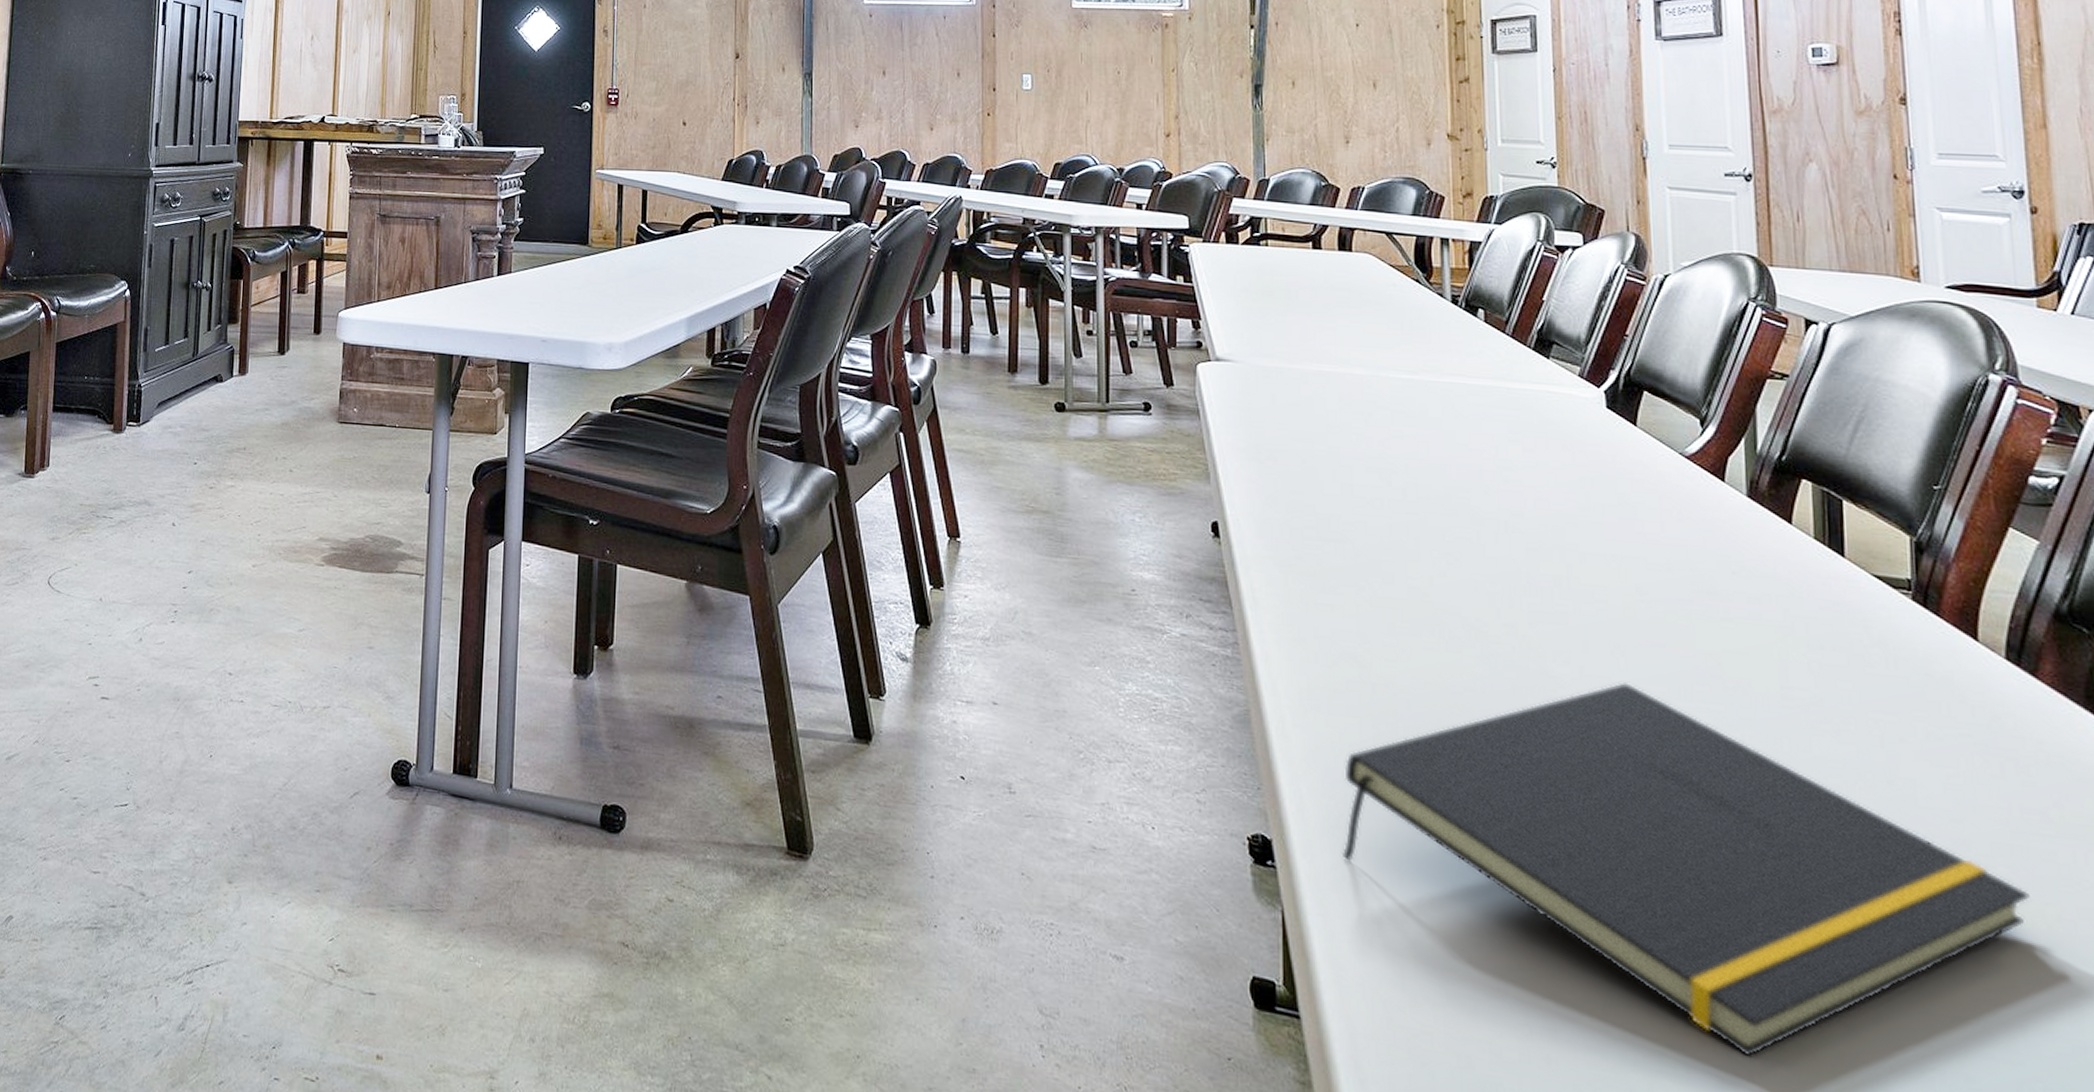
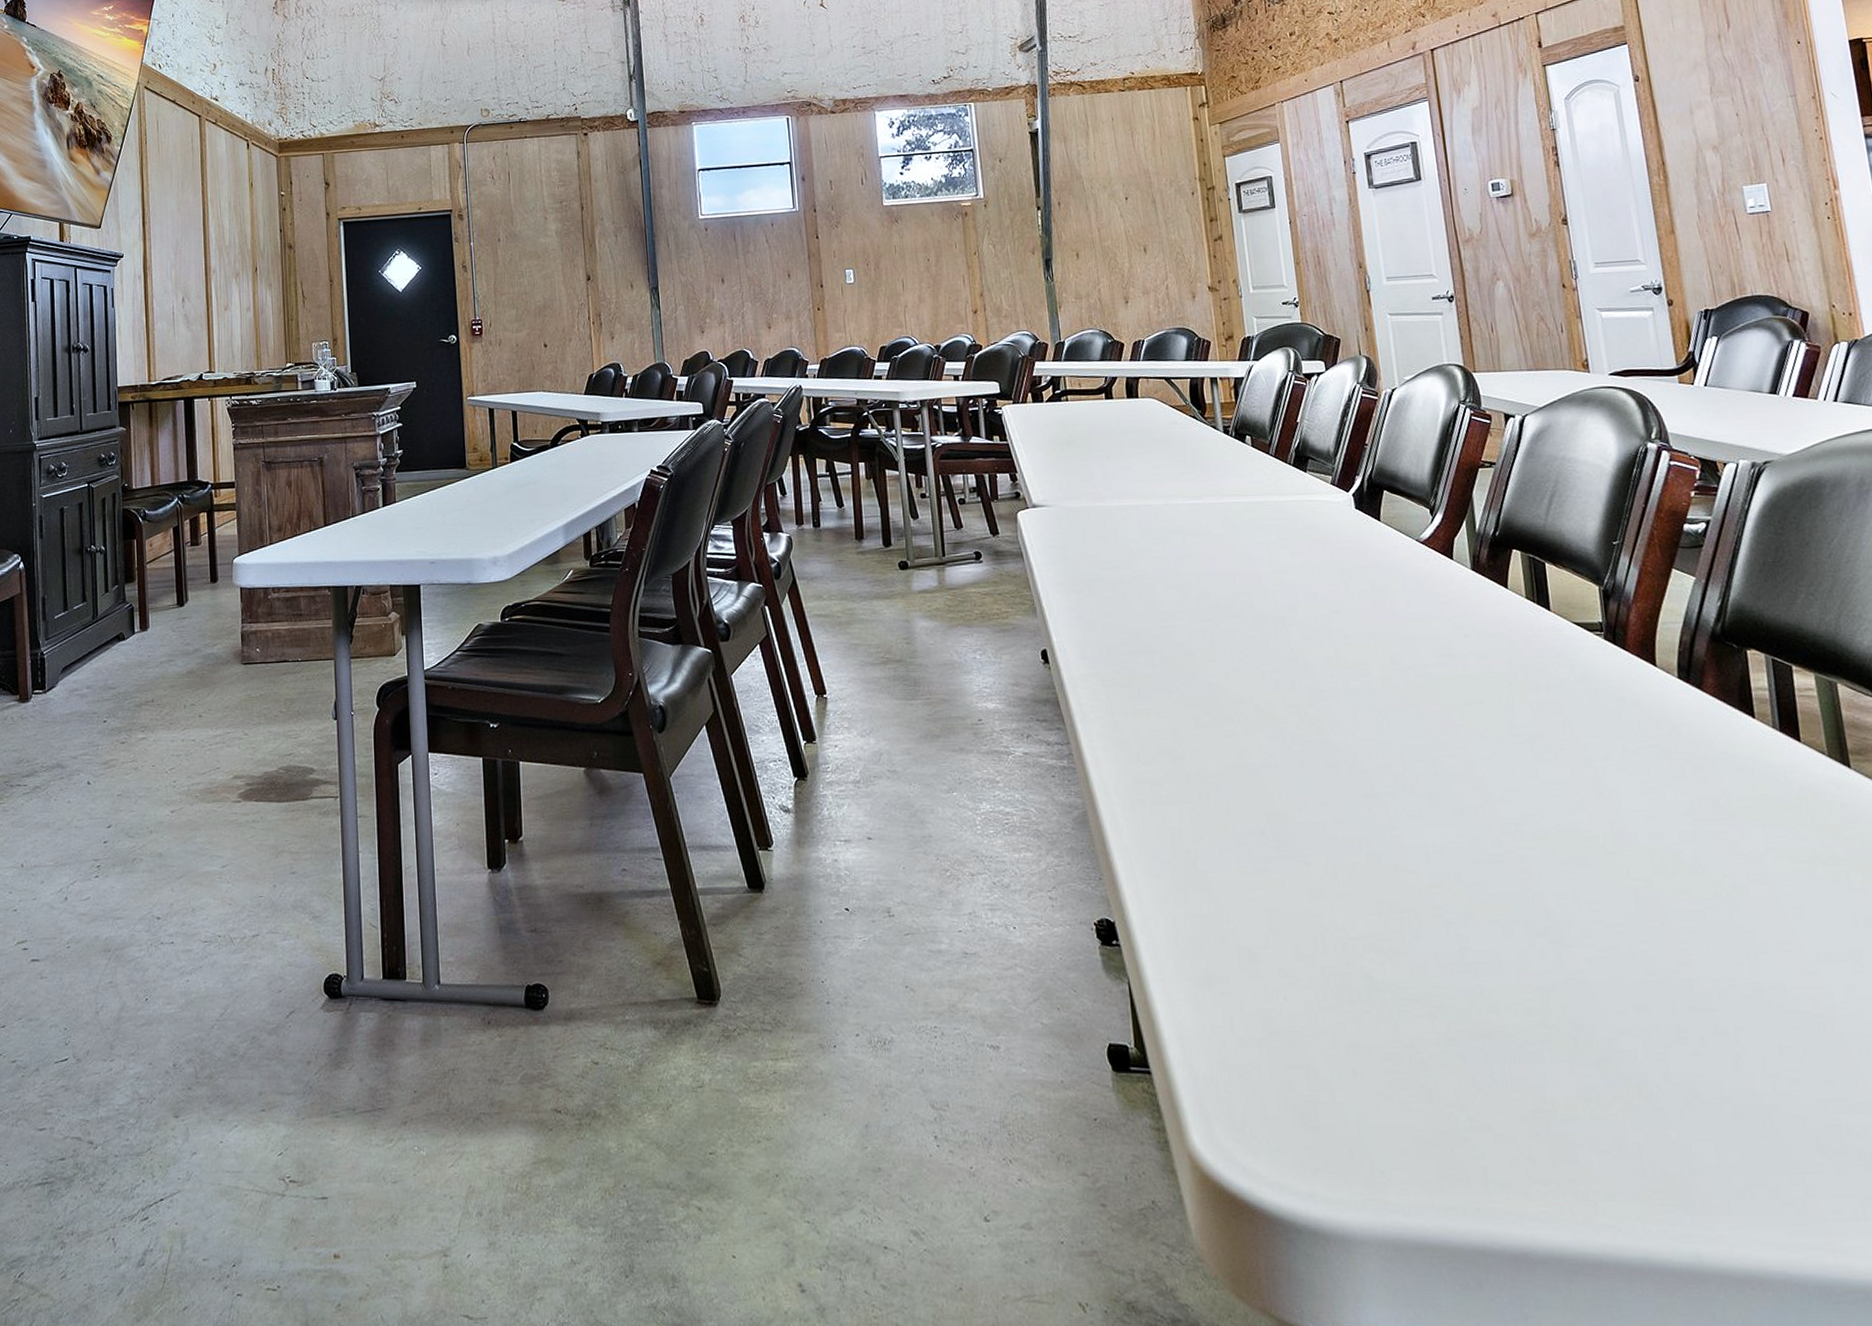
notepad: present [1341,682,2030,1057] -> none [1170,742,1711,1042]

